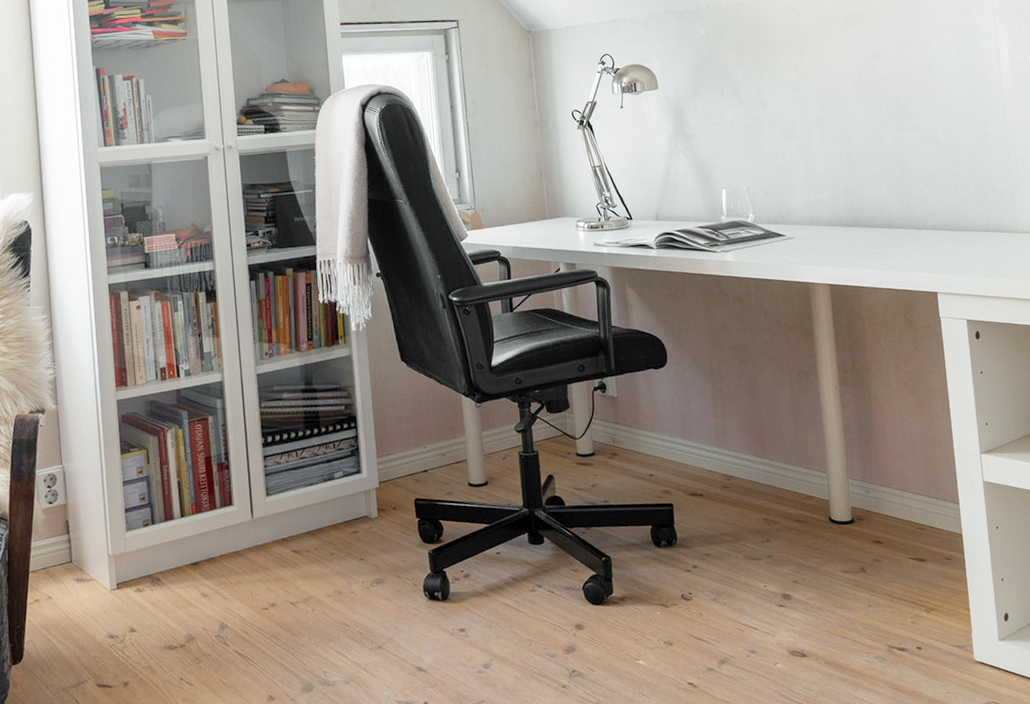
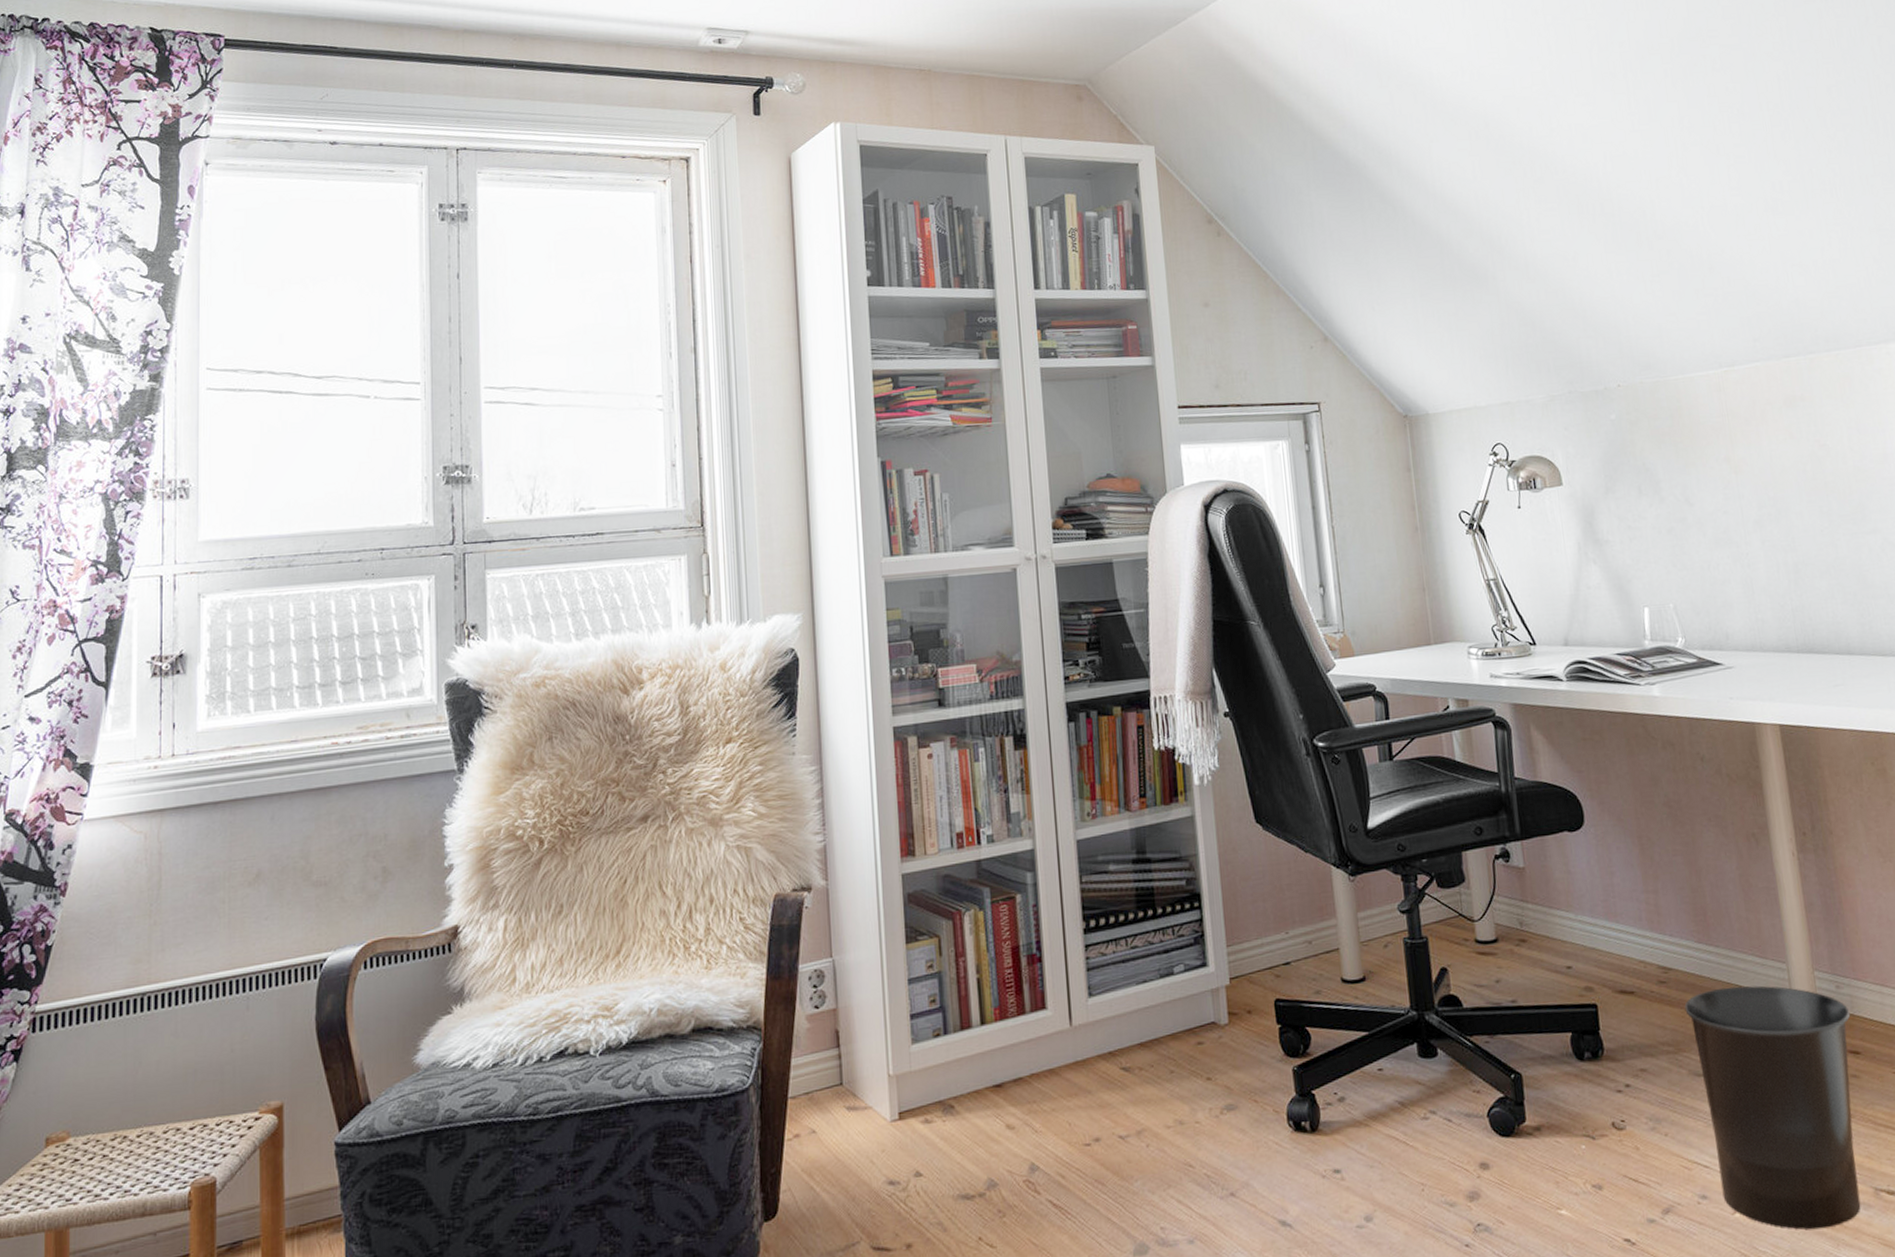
waste bin: none [743,490,877,677] -> present [1684,985,1861,1230]

